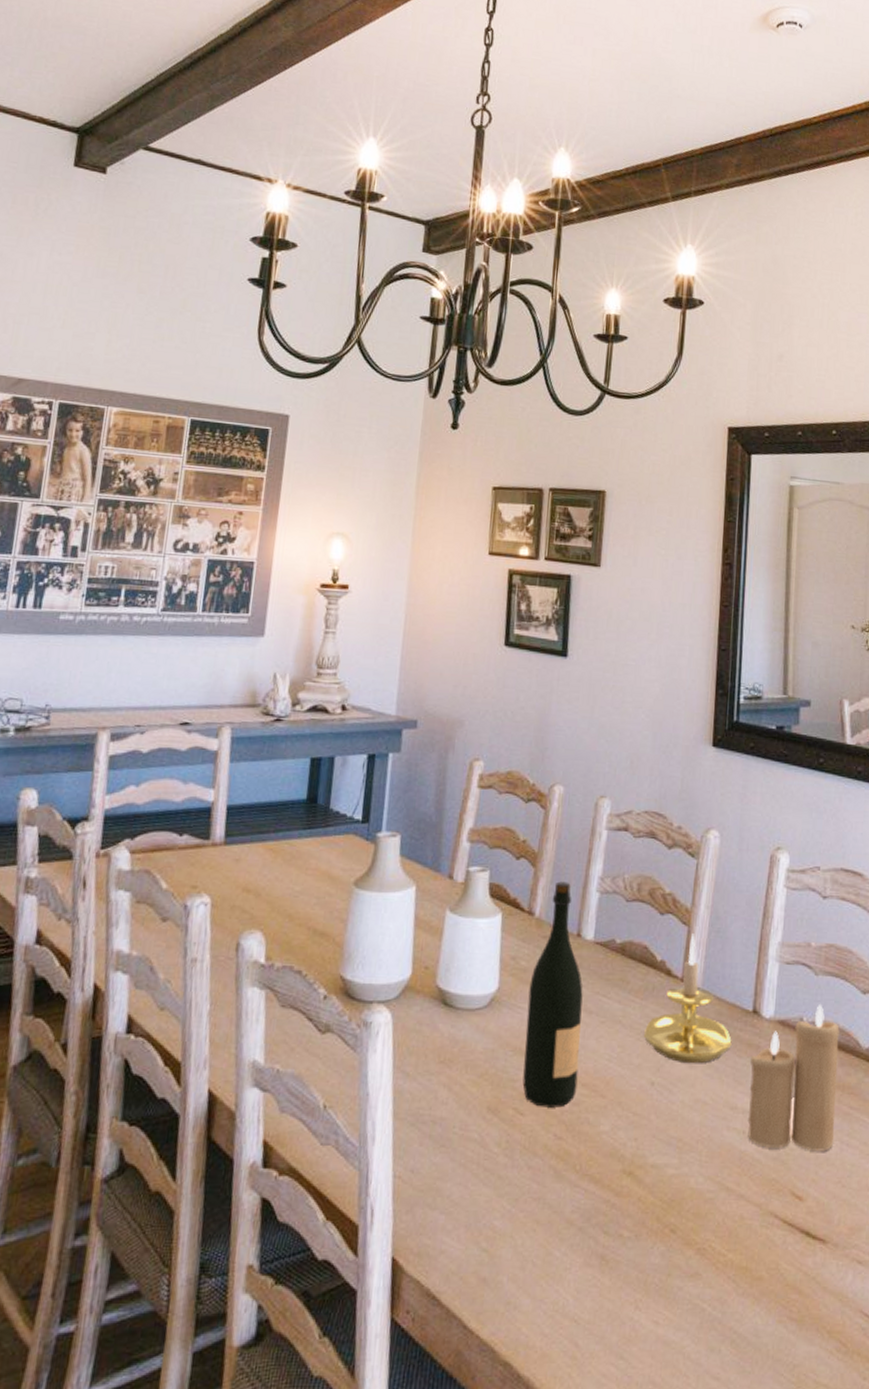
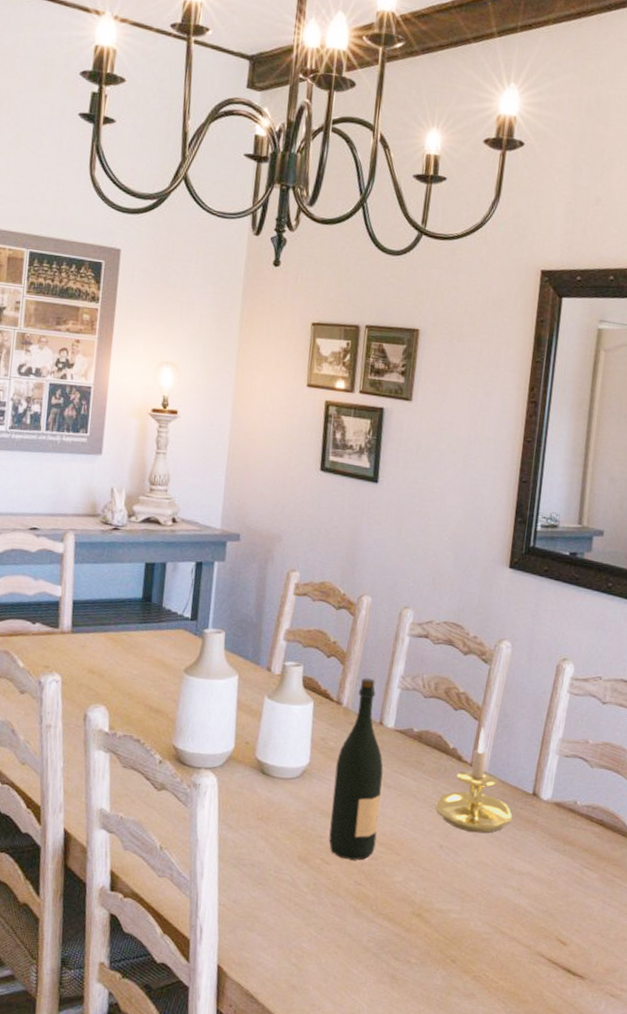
candle: present [747,1005,840,1152] -> none [522,792,609,909]

